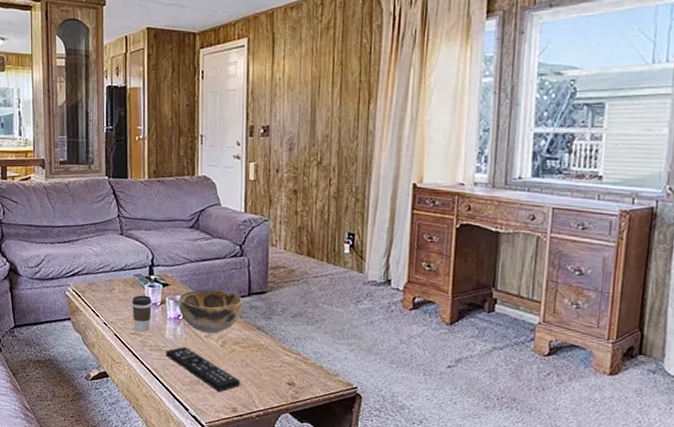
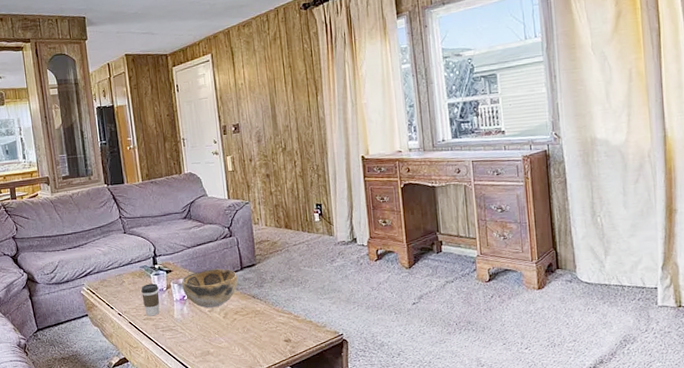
remote control: present [165,346,240,393] -> none [176,323,245,359]

